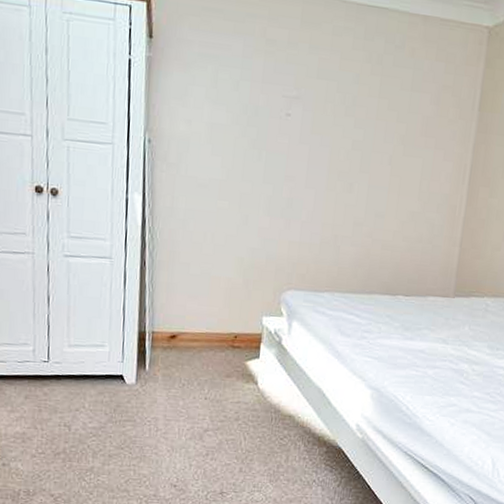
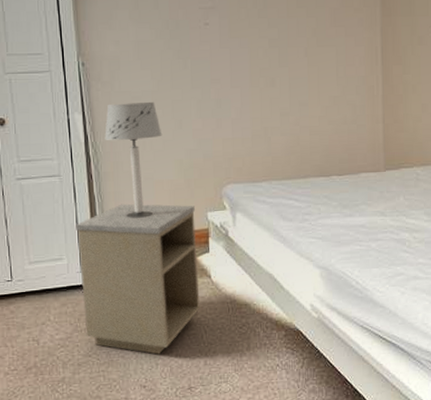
nightstand: none [120,296,250,456] -> present [76,203,200,355]
table lamp: none [163,188,226,315] -> present [105,101,163,219]

